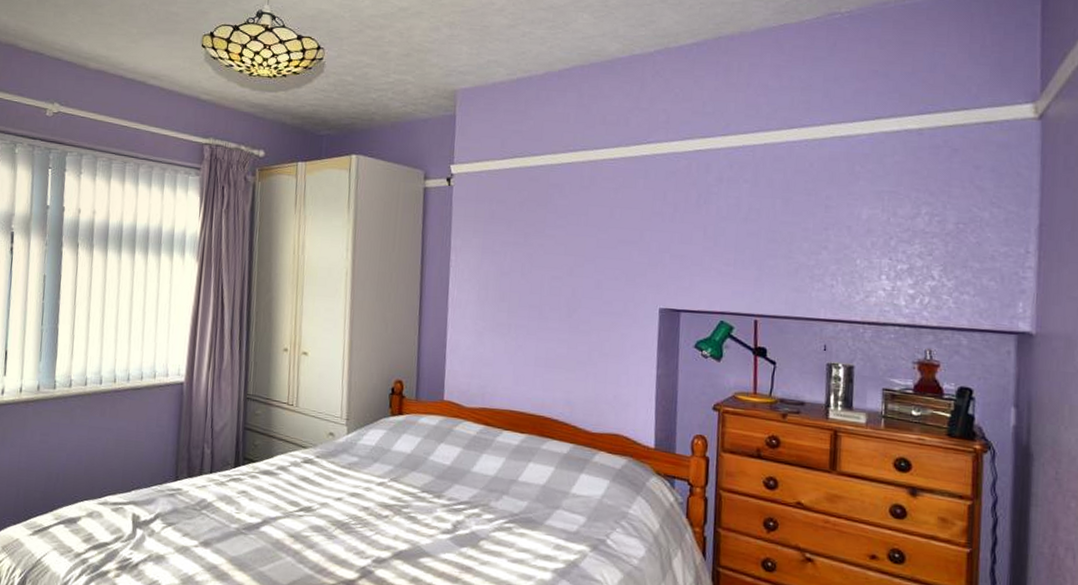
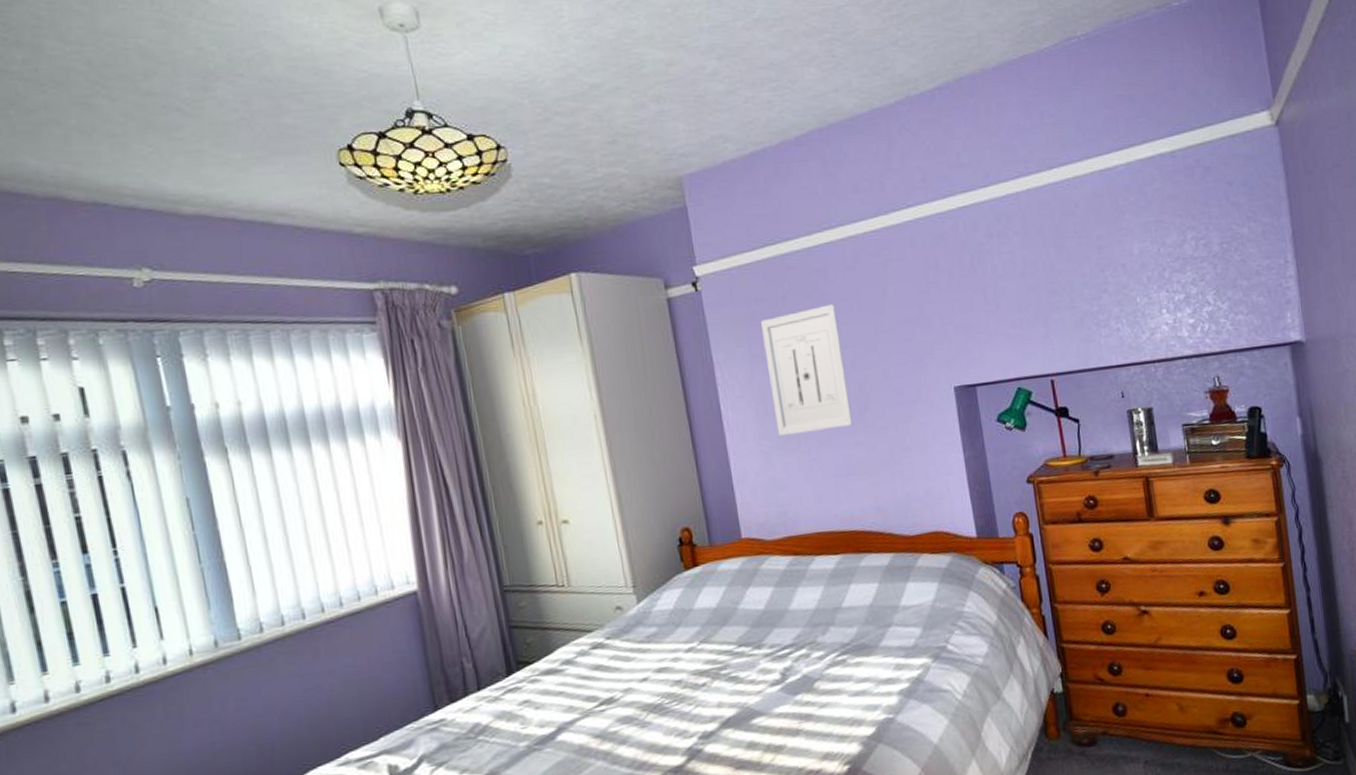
wall art: none [493,215,565,324] -> present [760,304,853,437]

